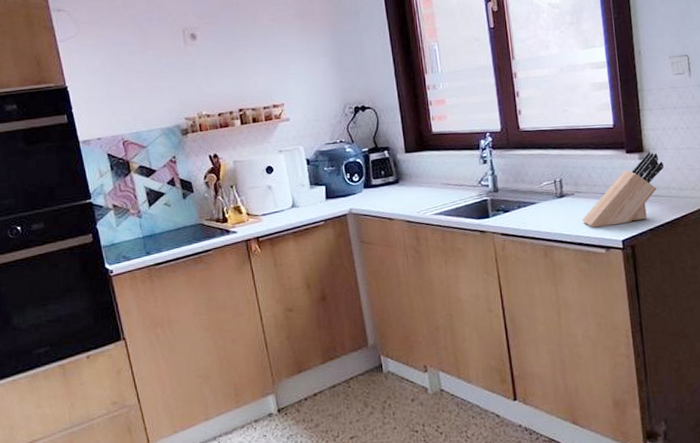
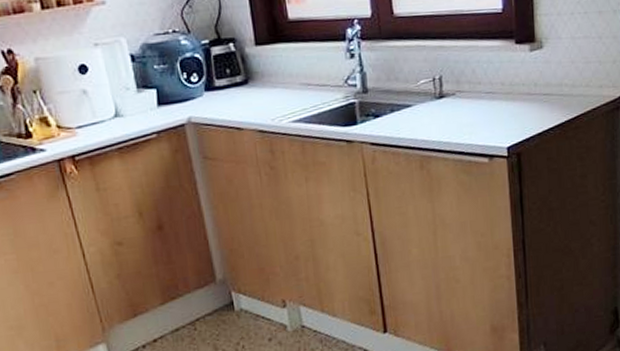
knife block: present [581,152,664,228] -> none [463,42,556,134]

